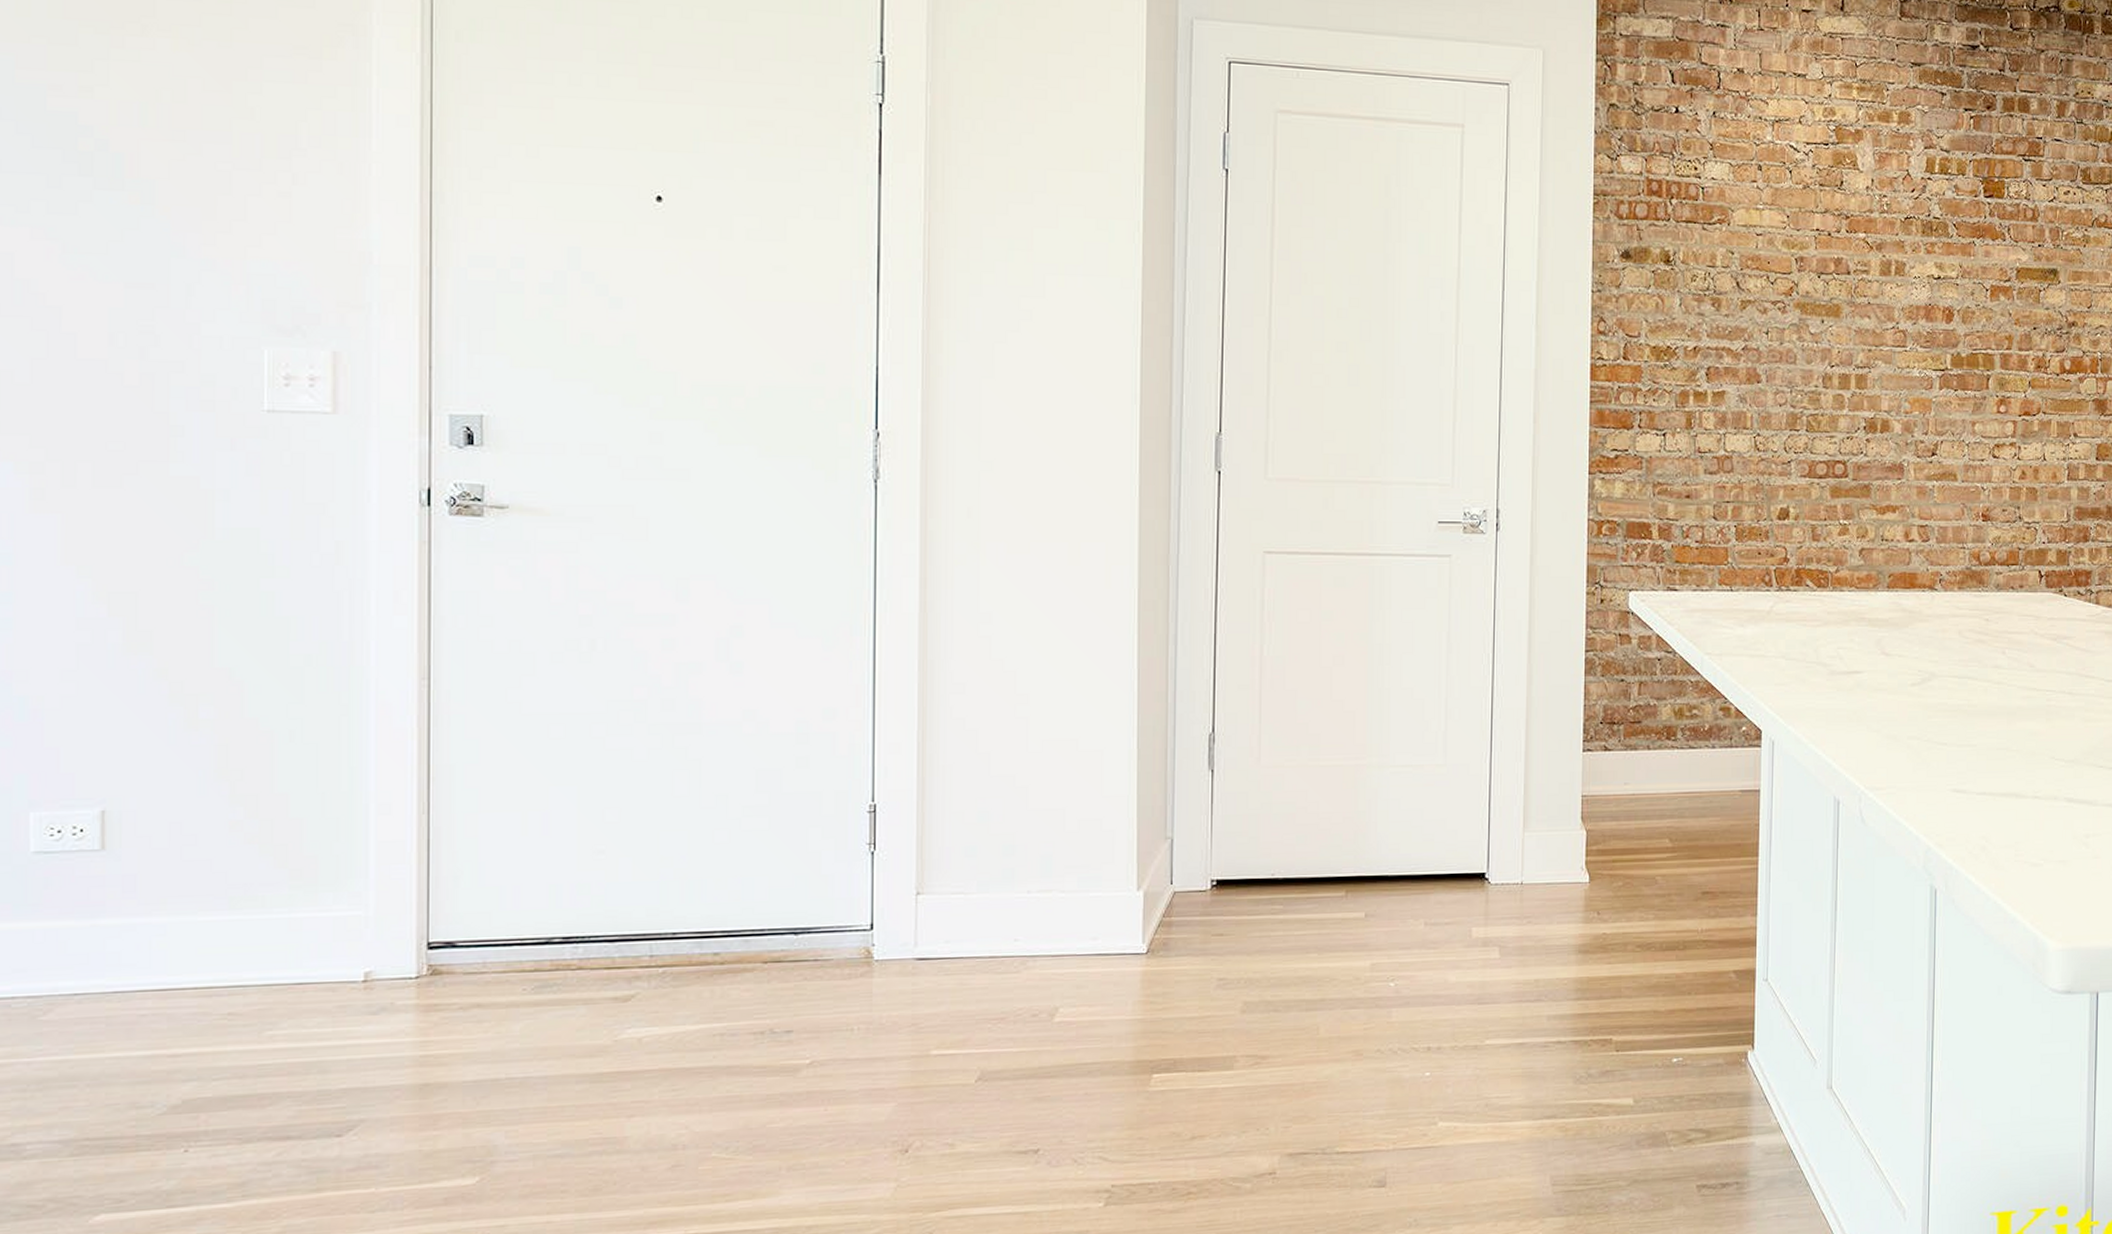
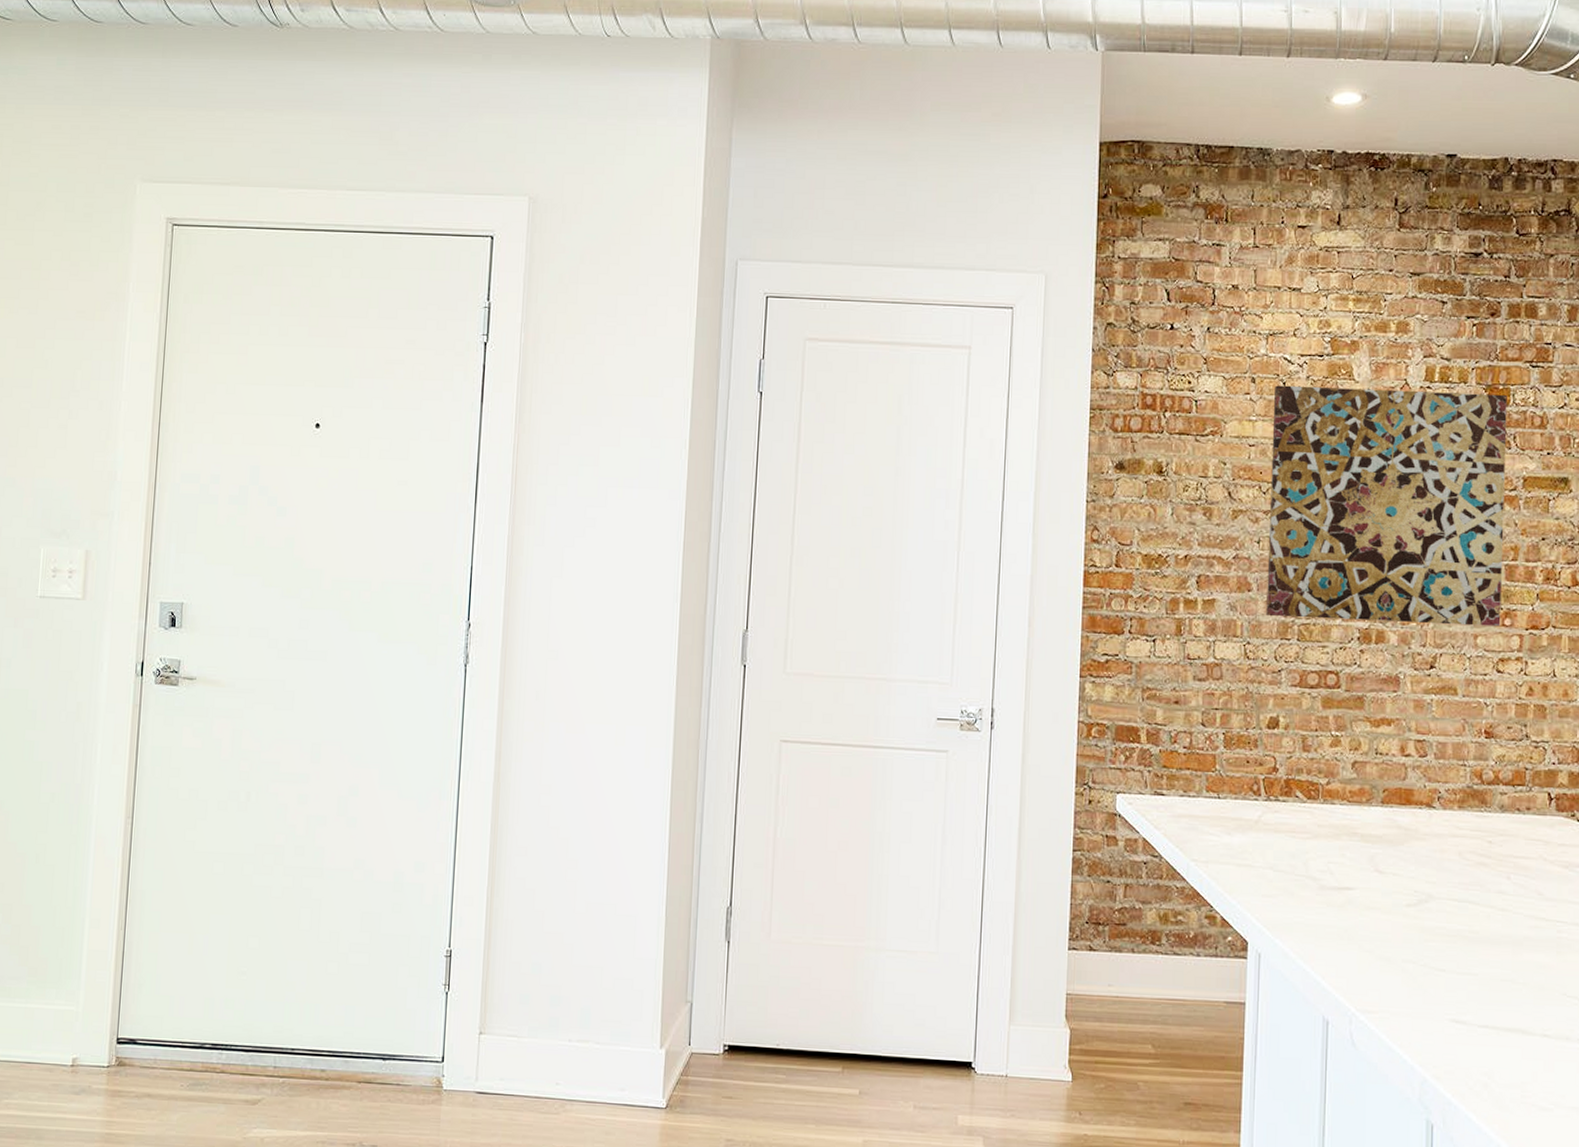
wall art: none [1775,173,2002,414] -> present [1266,385,1507,627]

